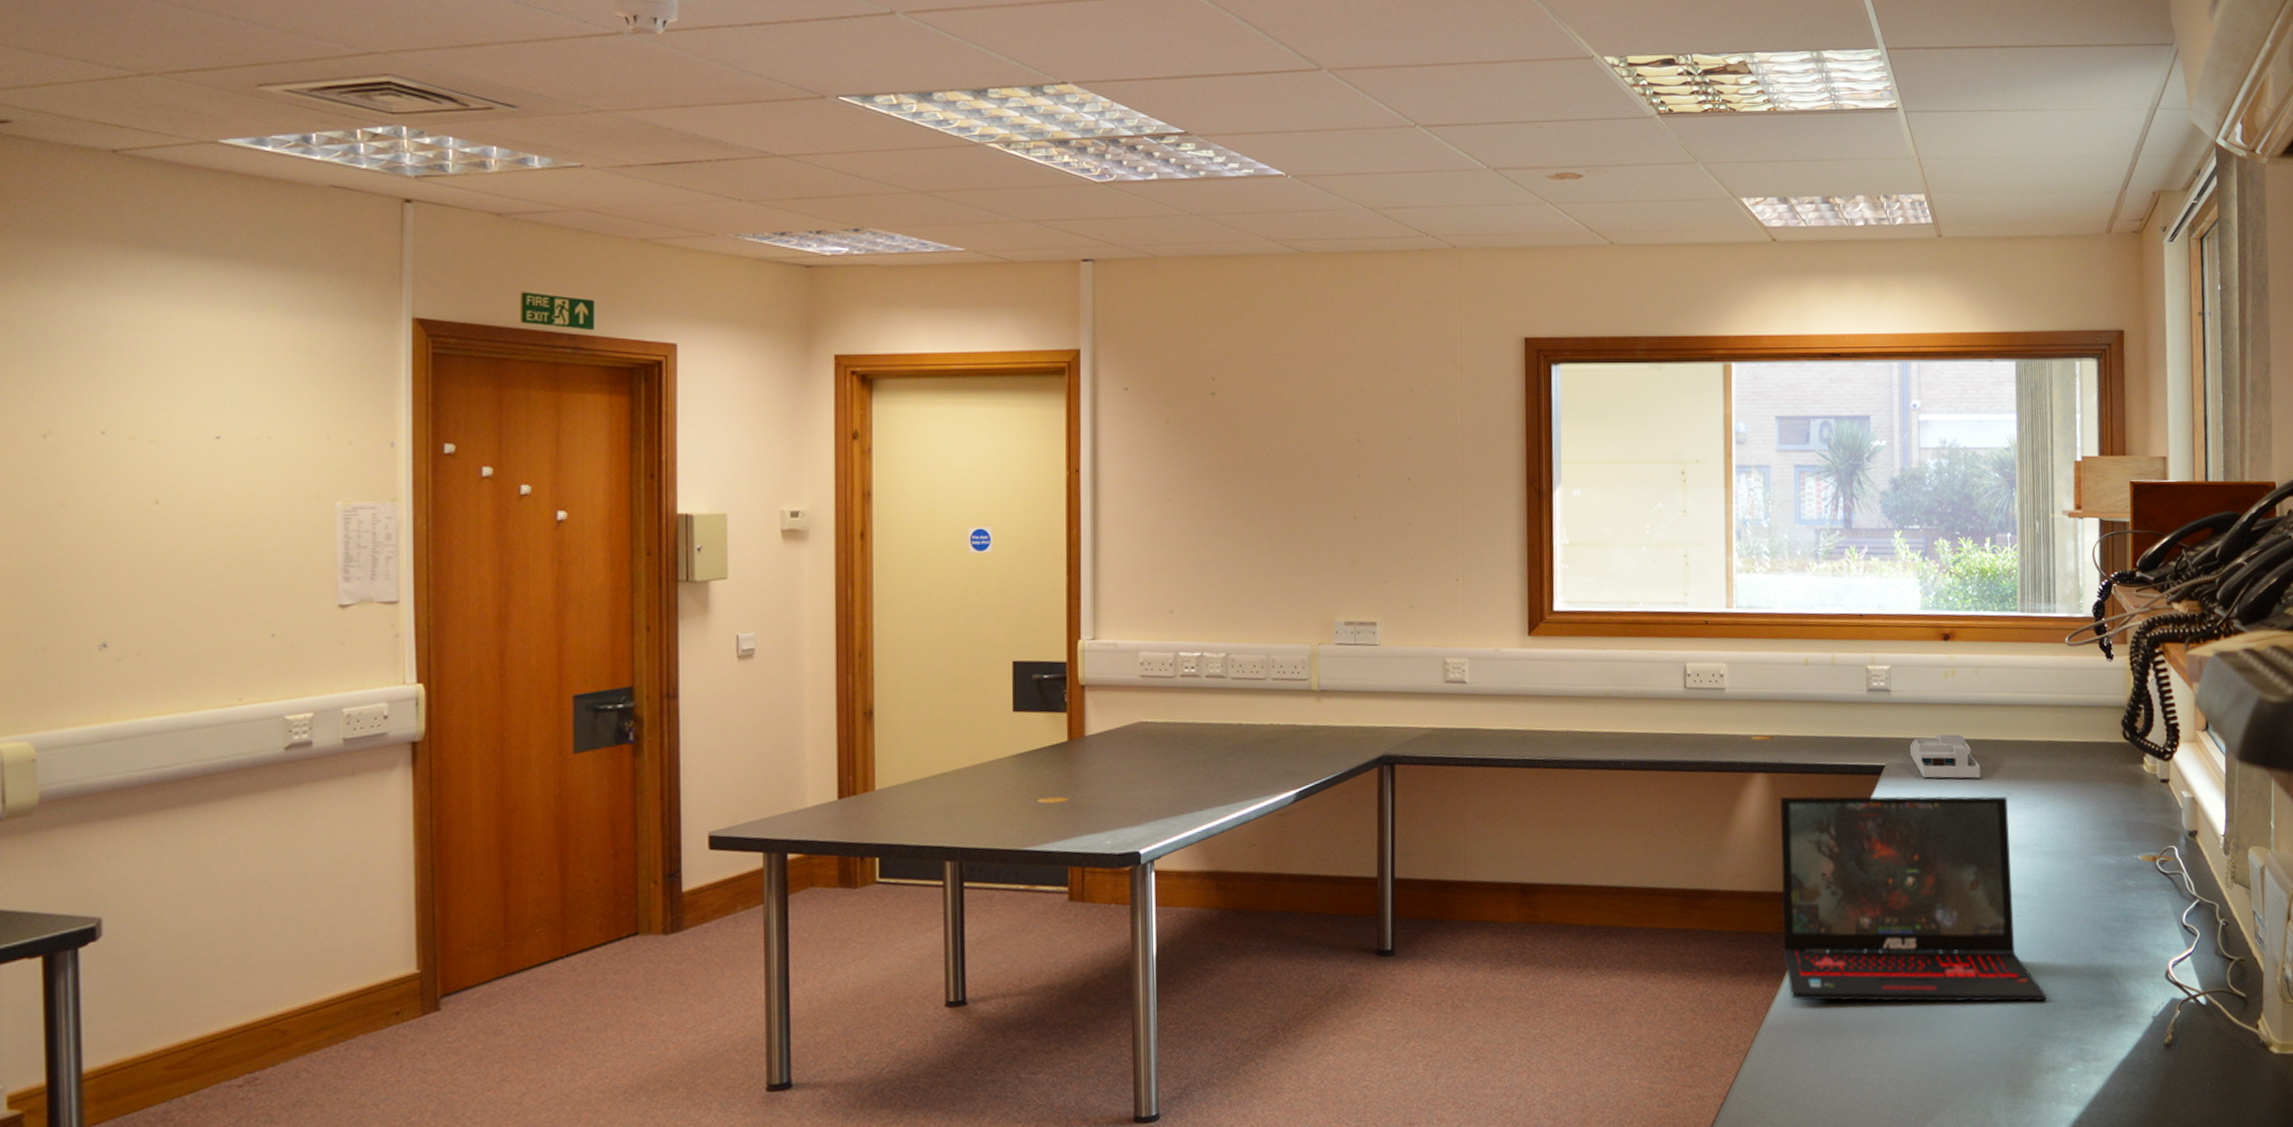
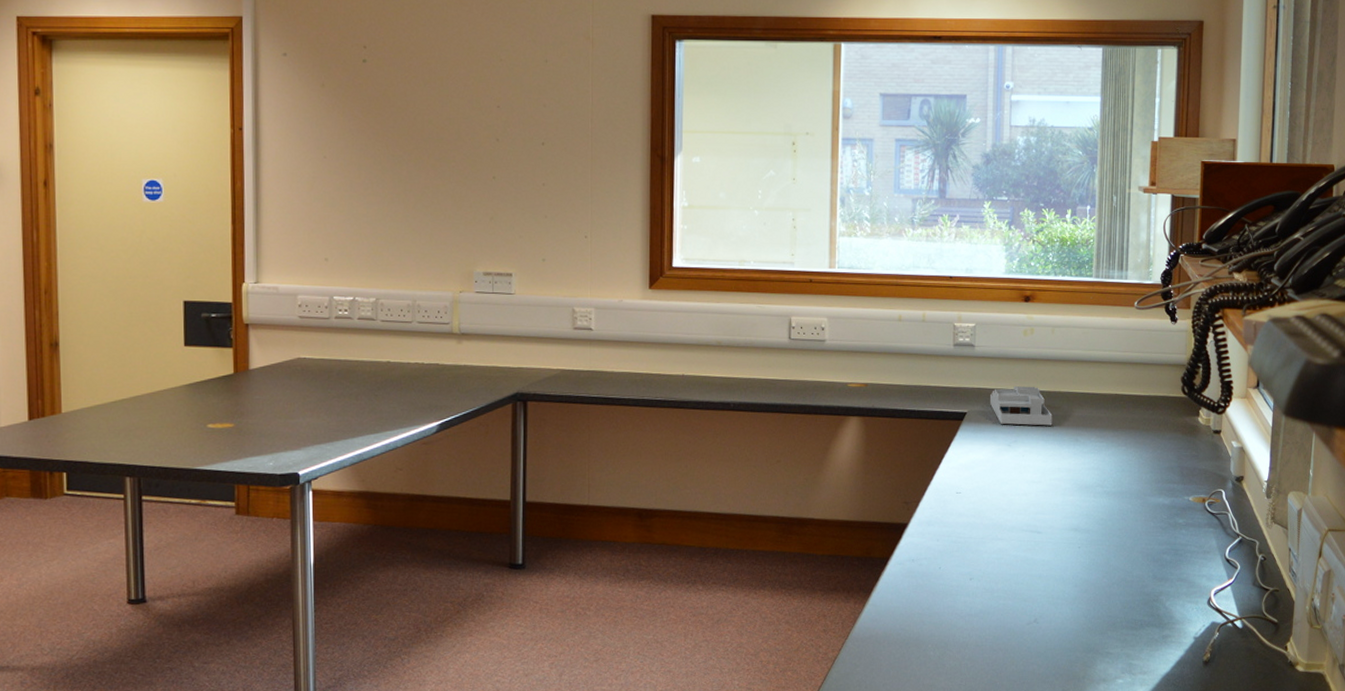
laptop: present [1779,795,2046,1002] -> none [870,438,1101,622]

